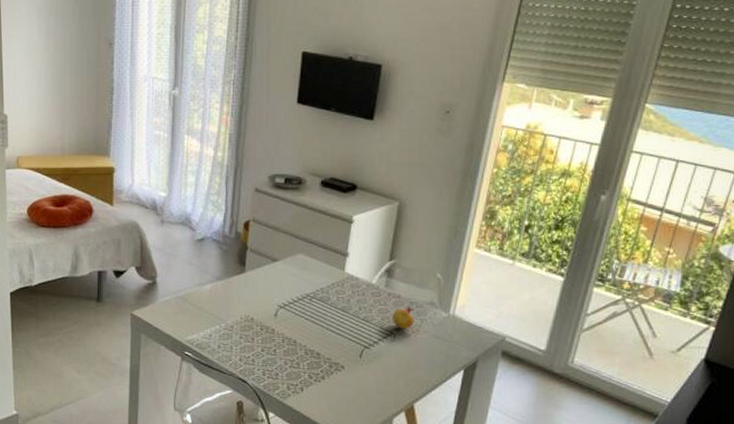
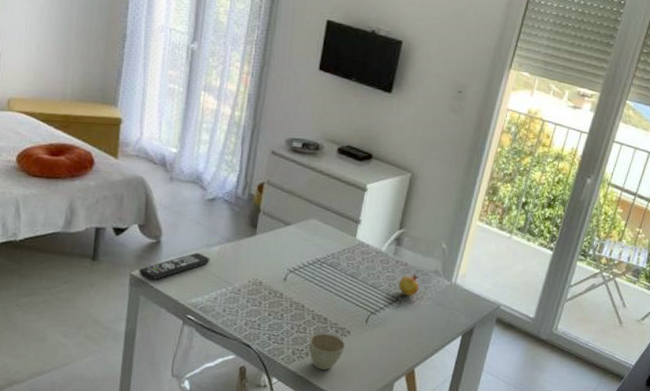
remote control: none [139,291,203,319] -> present [139,252,210,281]
cup: none [303,367,341,405] -> present [308,332,346,370]

